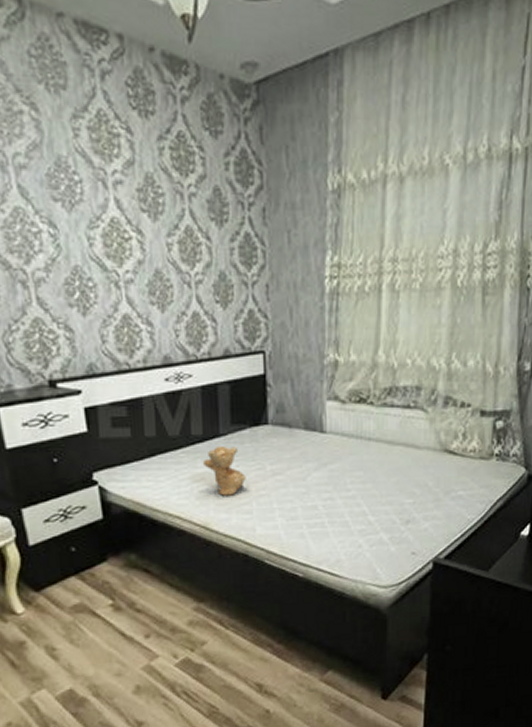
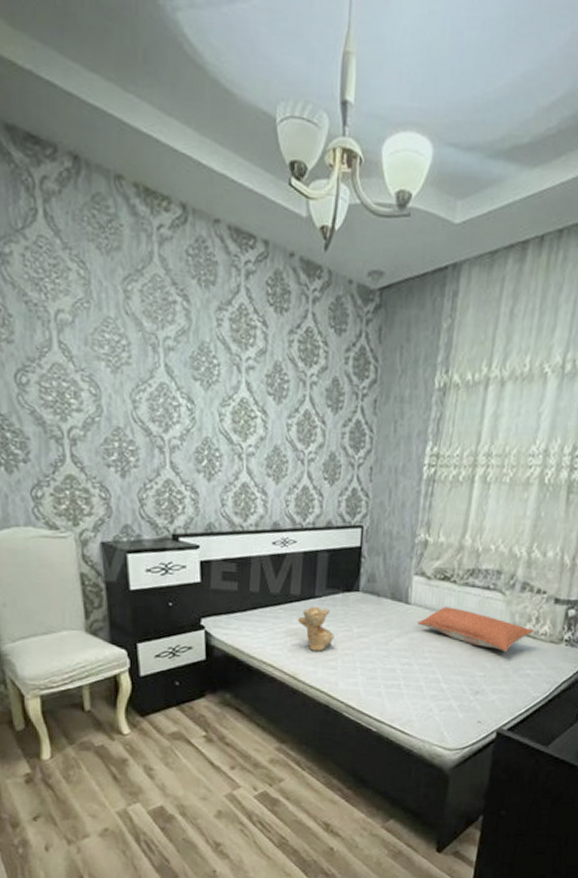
pillow: none [336,431,461,474] -> present [418,606,534,652]

